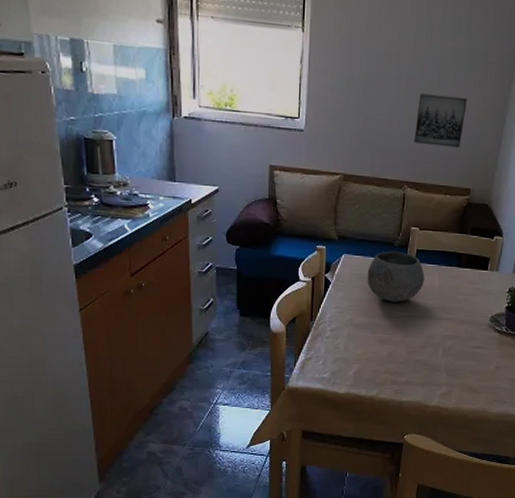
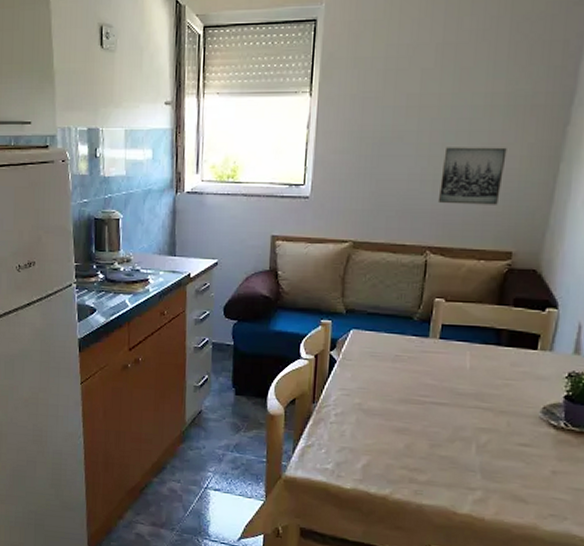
bowl: present [367,251,425,302] -> none [379,326,452,386]

